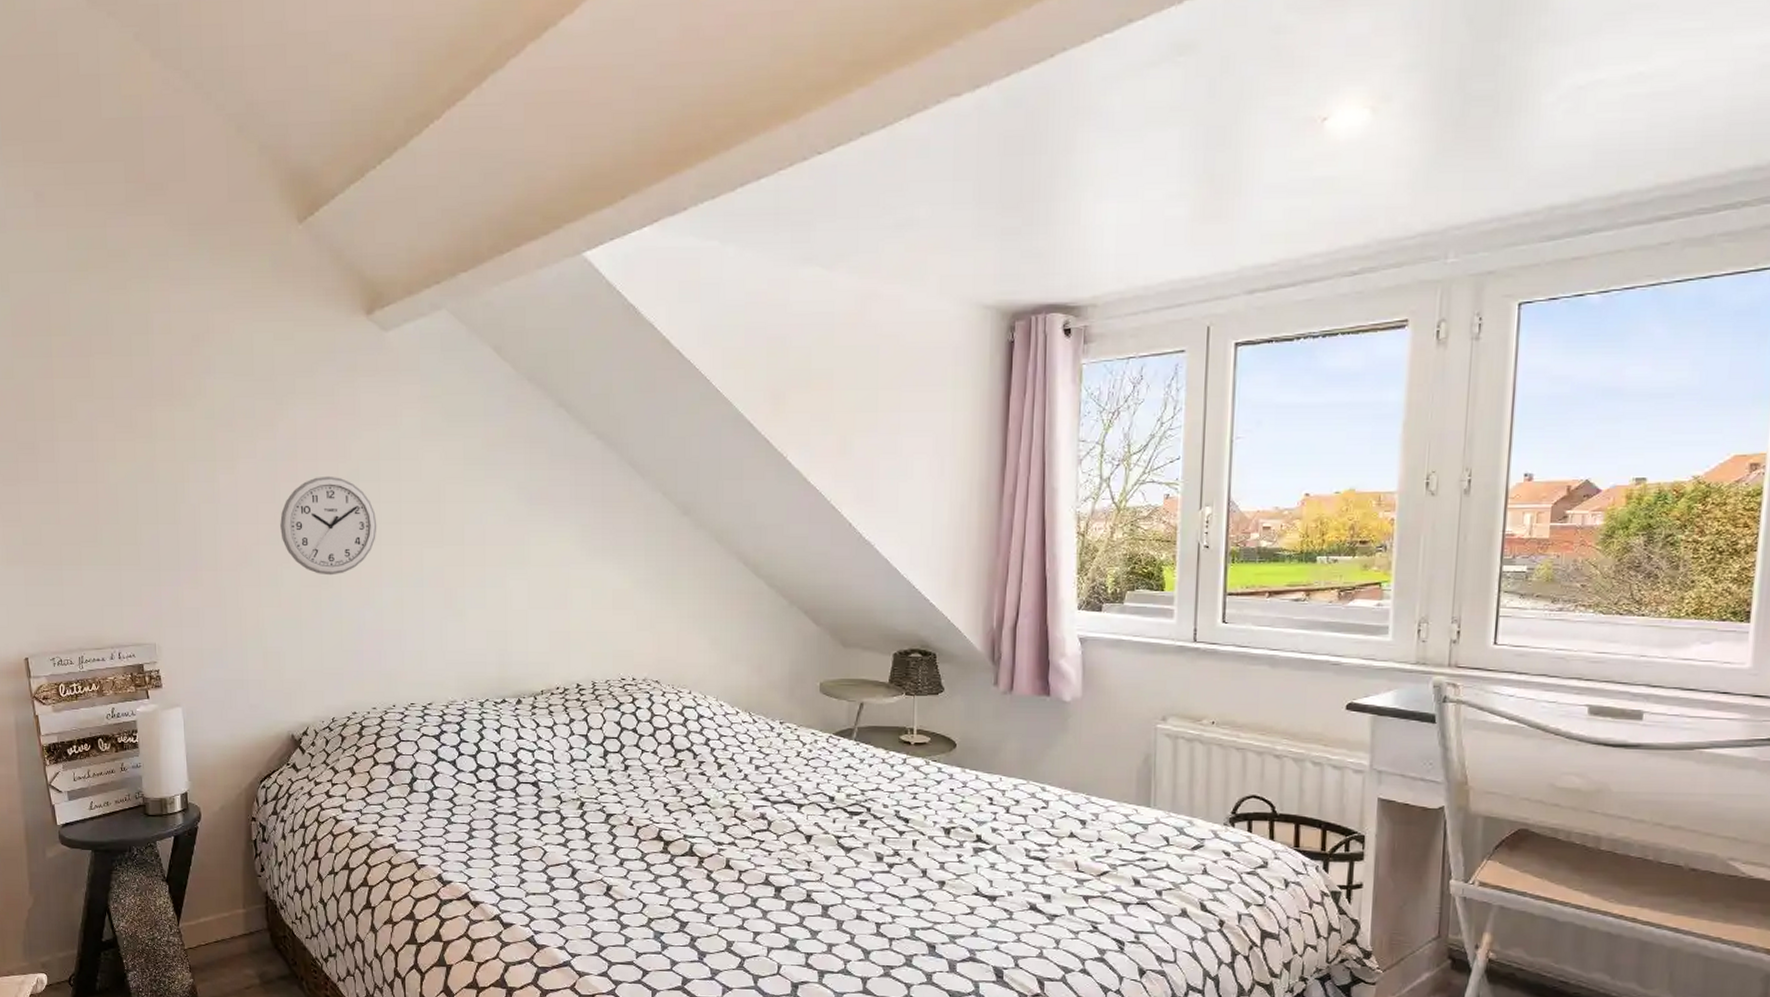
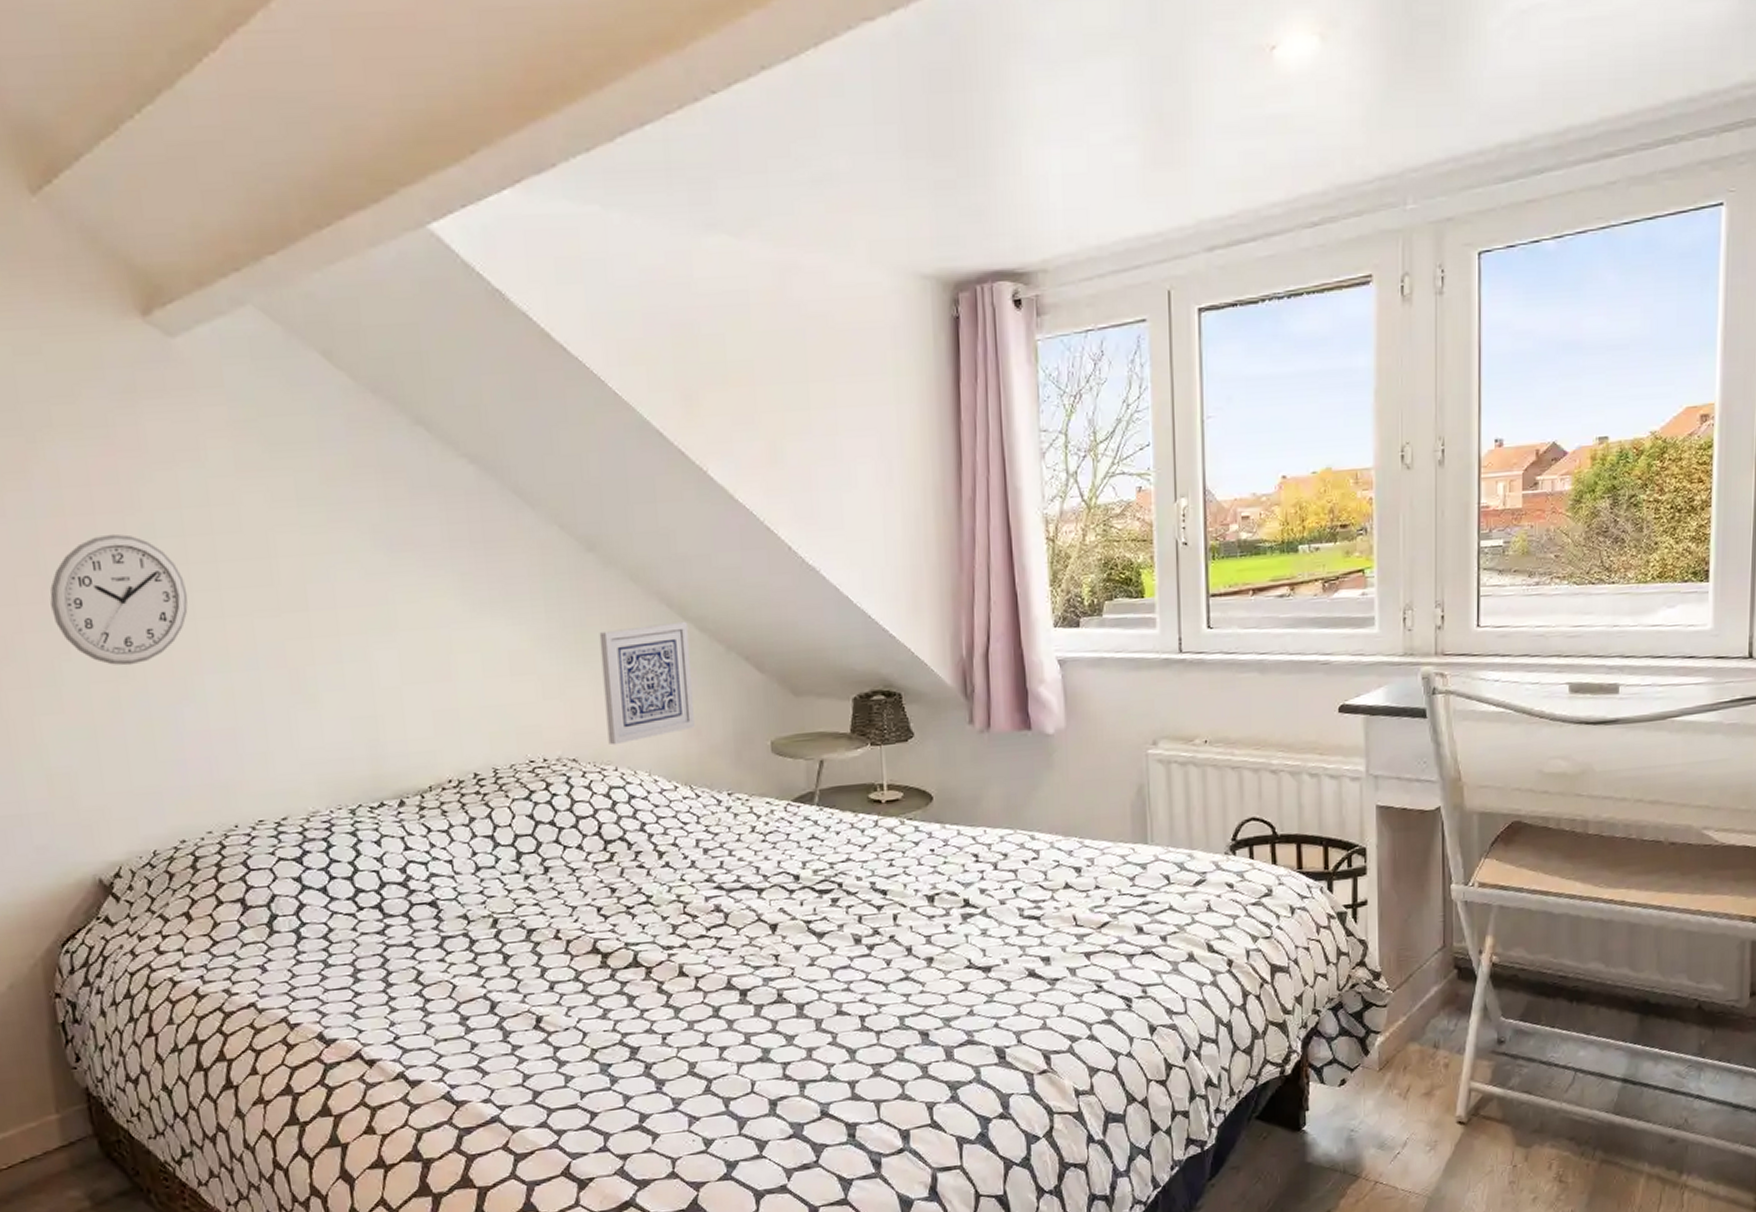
wall art: none [686,577,760,673] -> present [599,621,695,746]

